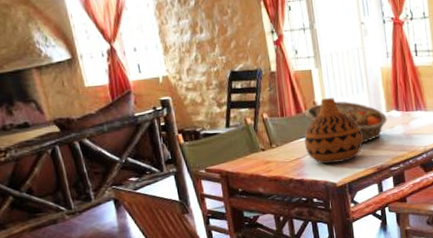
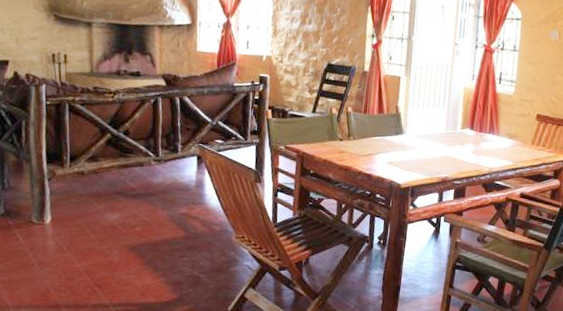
vase: present [304,98,363,164] -> none [379,105,434,166]
fruit basket: present [305,101,387,144] -> none [386,109,461,153]

